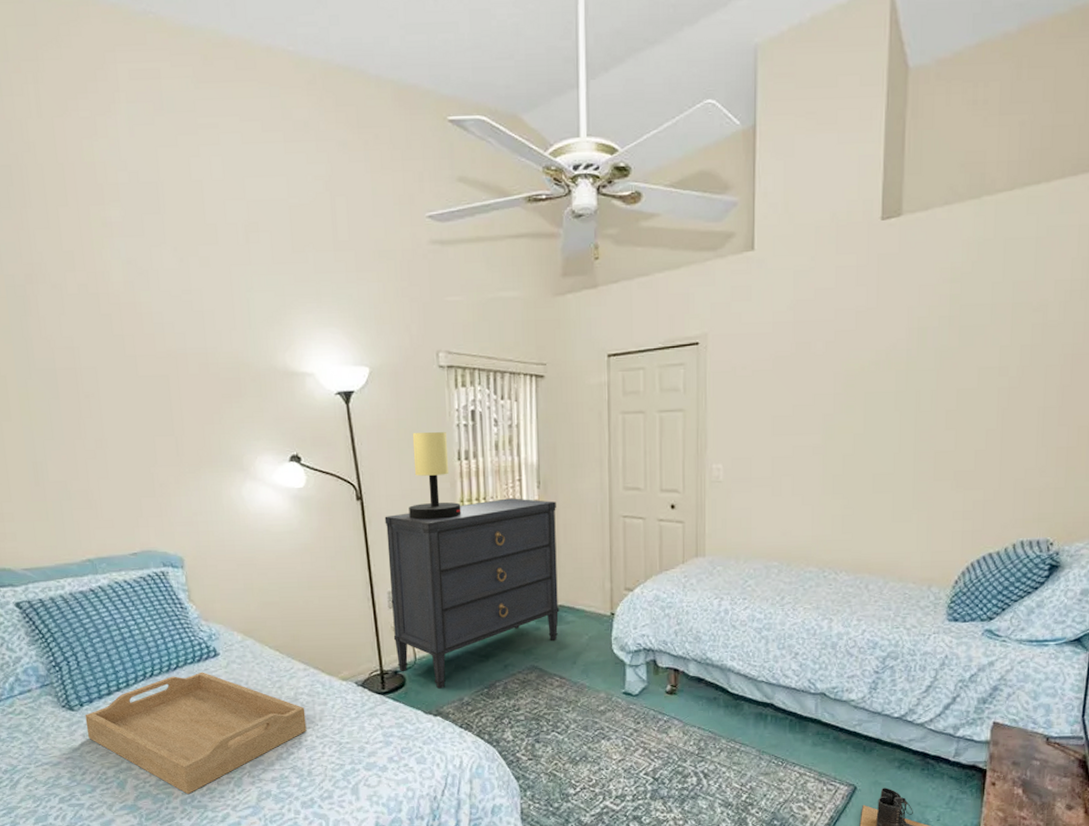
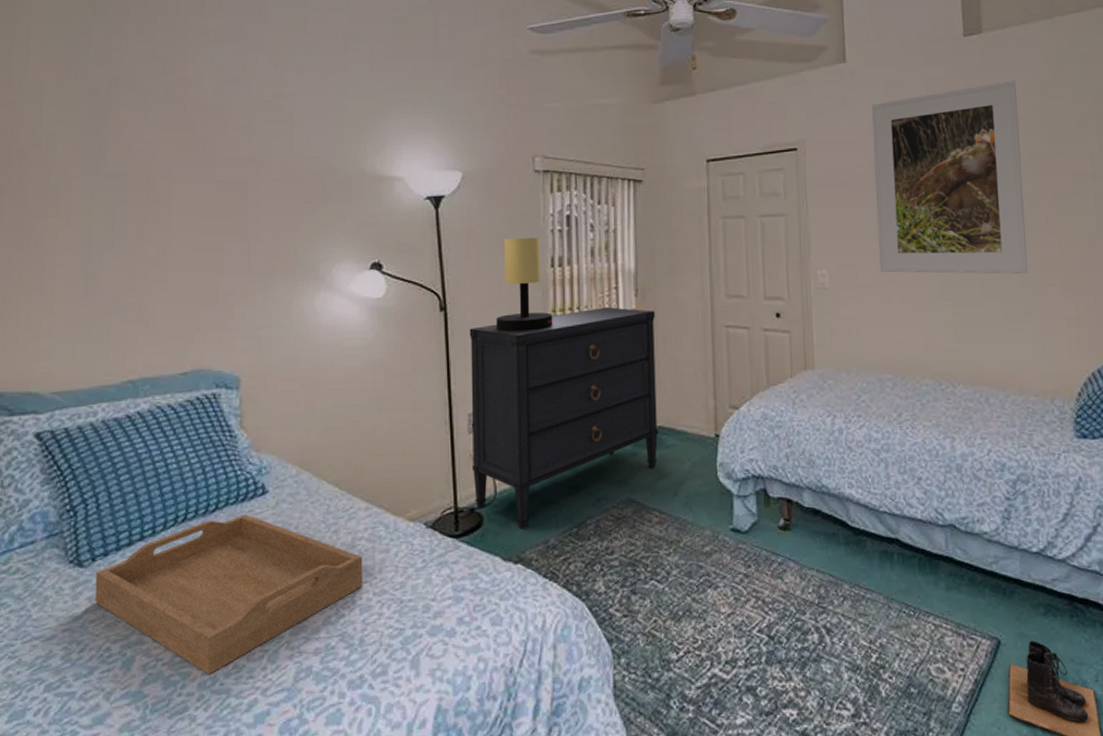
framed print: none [774,268,932,470] -> present [872,80,1028,275]

